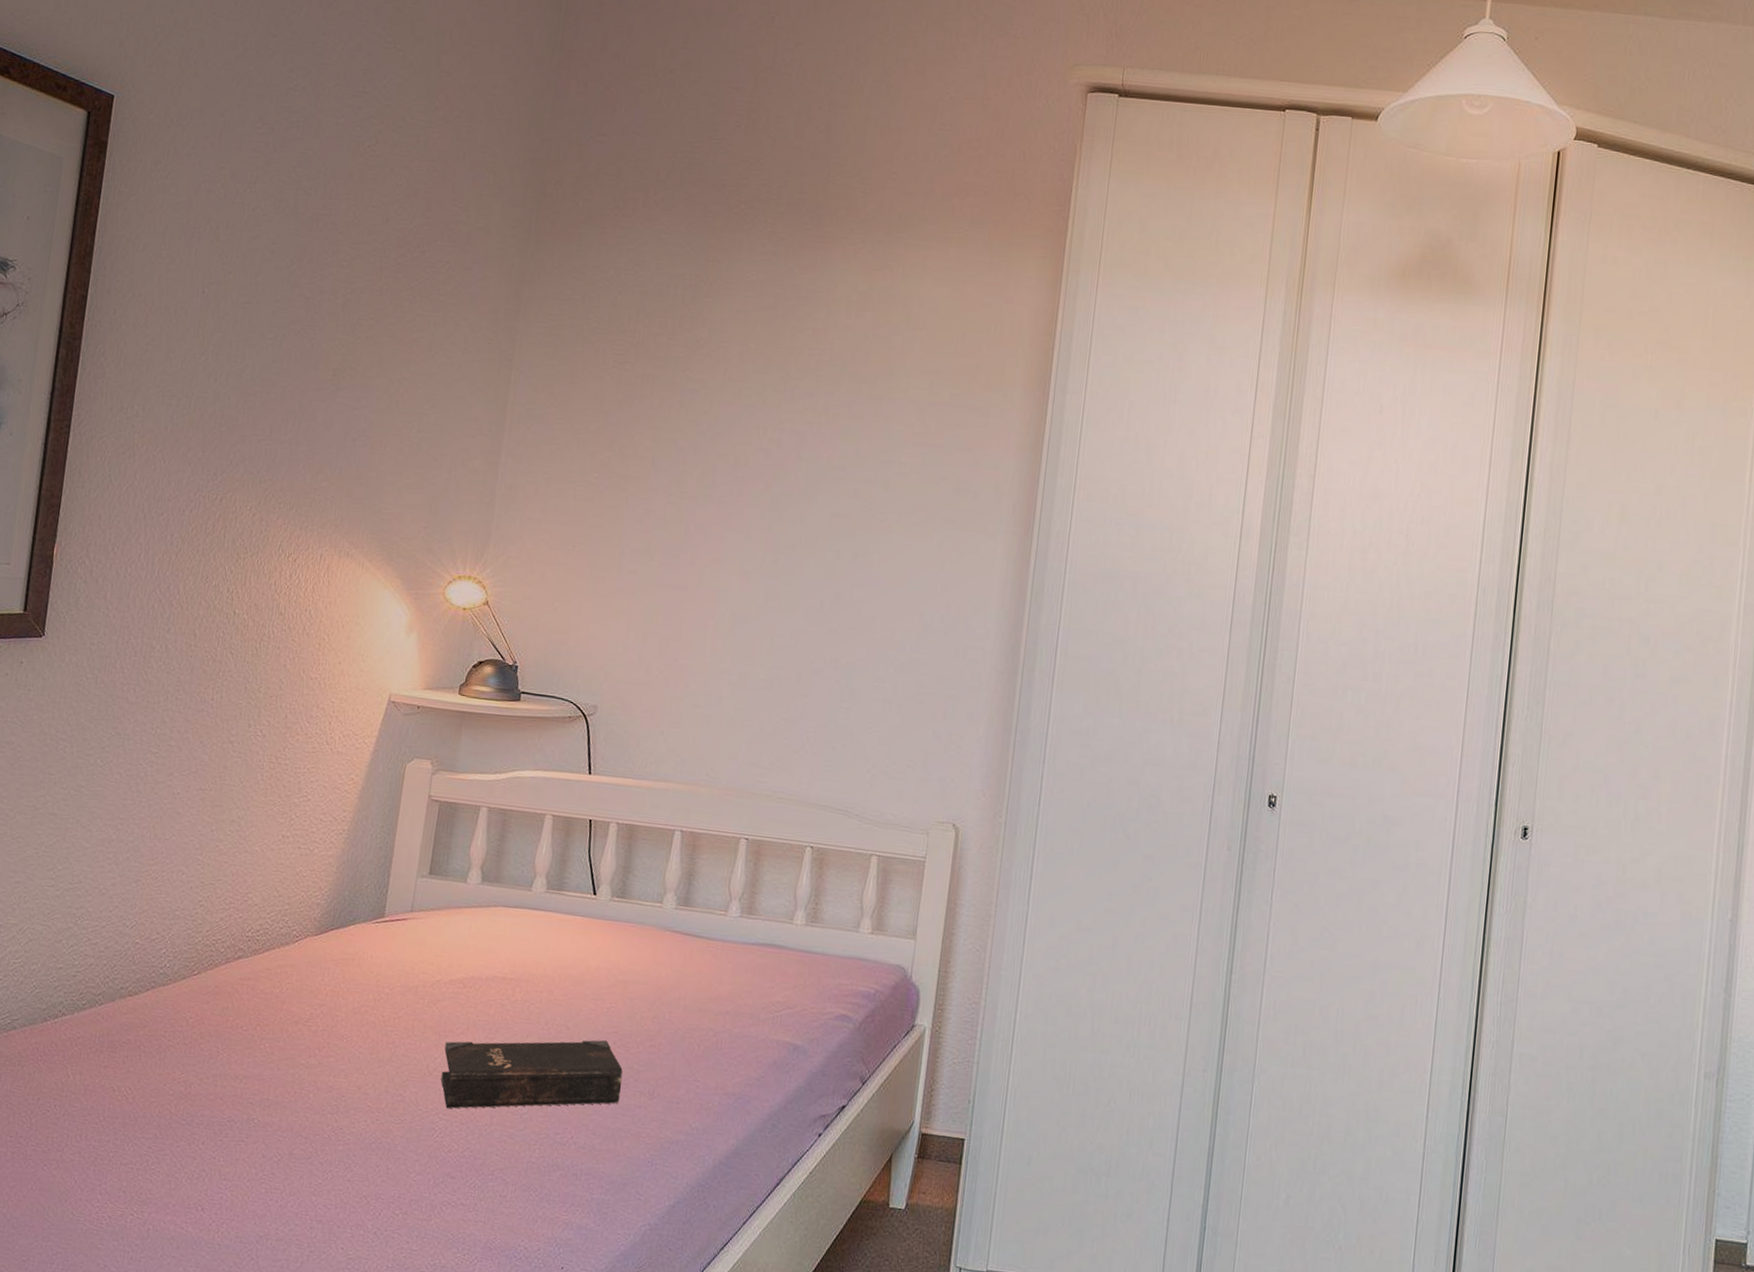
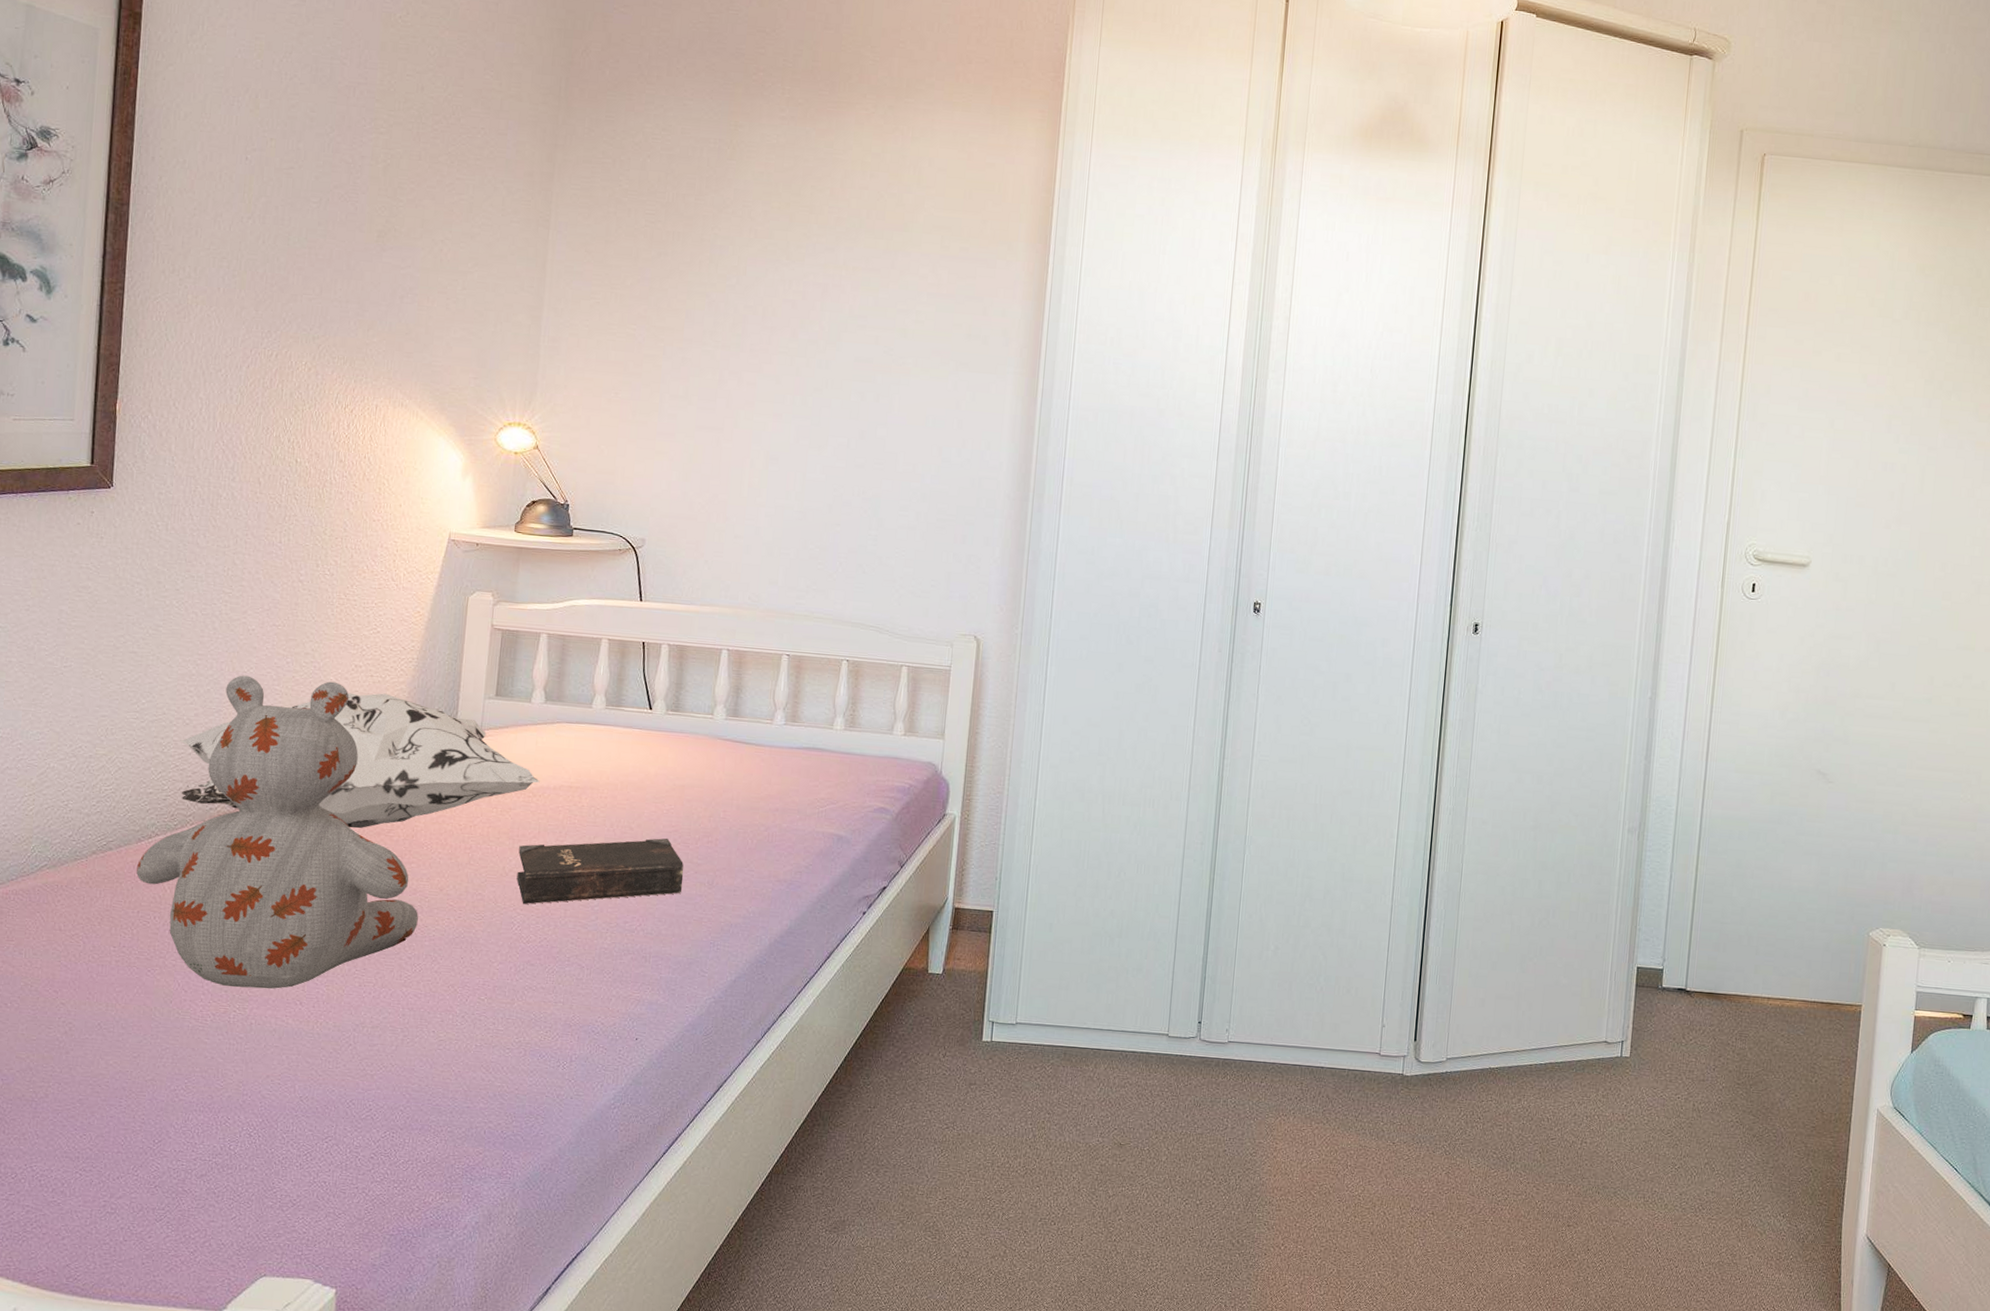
stuffed bear: none [39,842,334,1192] -> present [136,675,418,989]
decorative pillow: none [92,865,472,1016] -> present [180,692,540,829]

